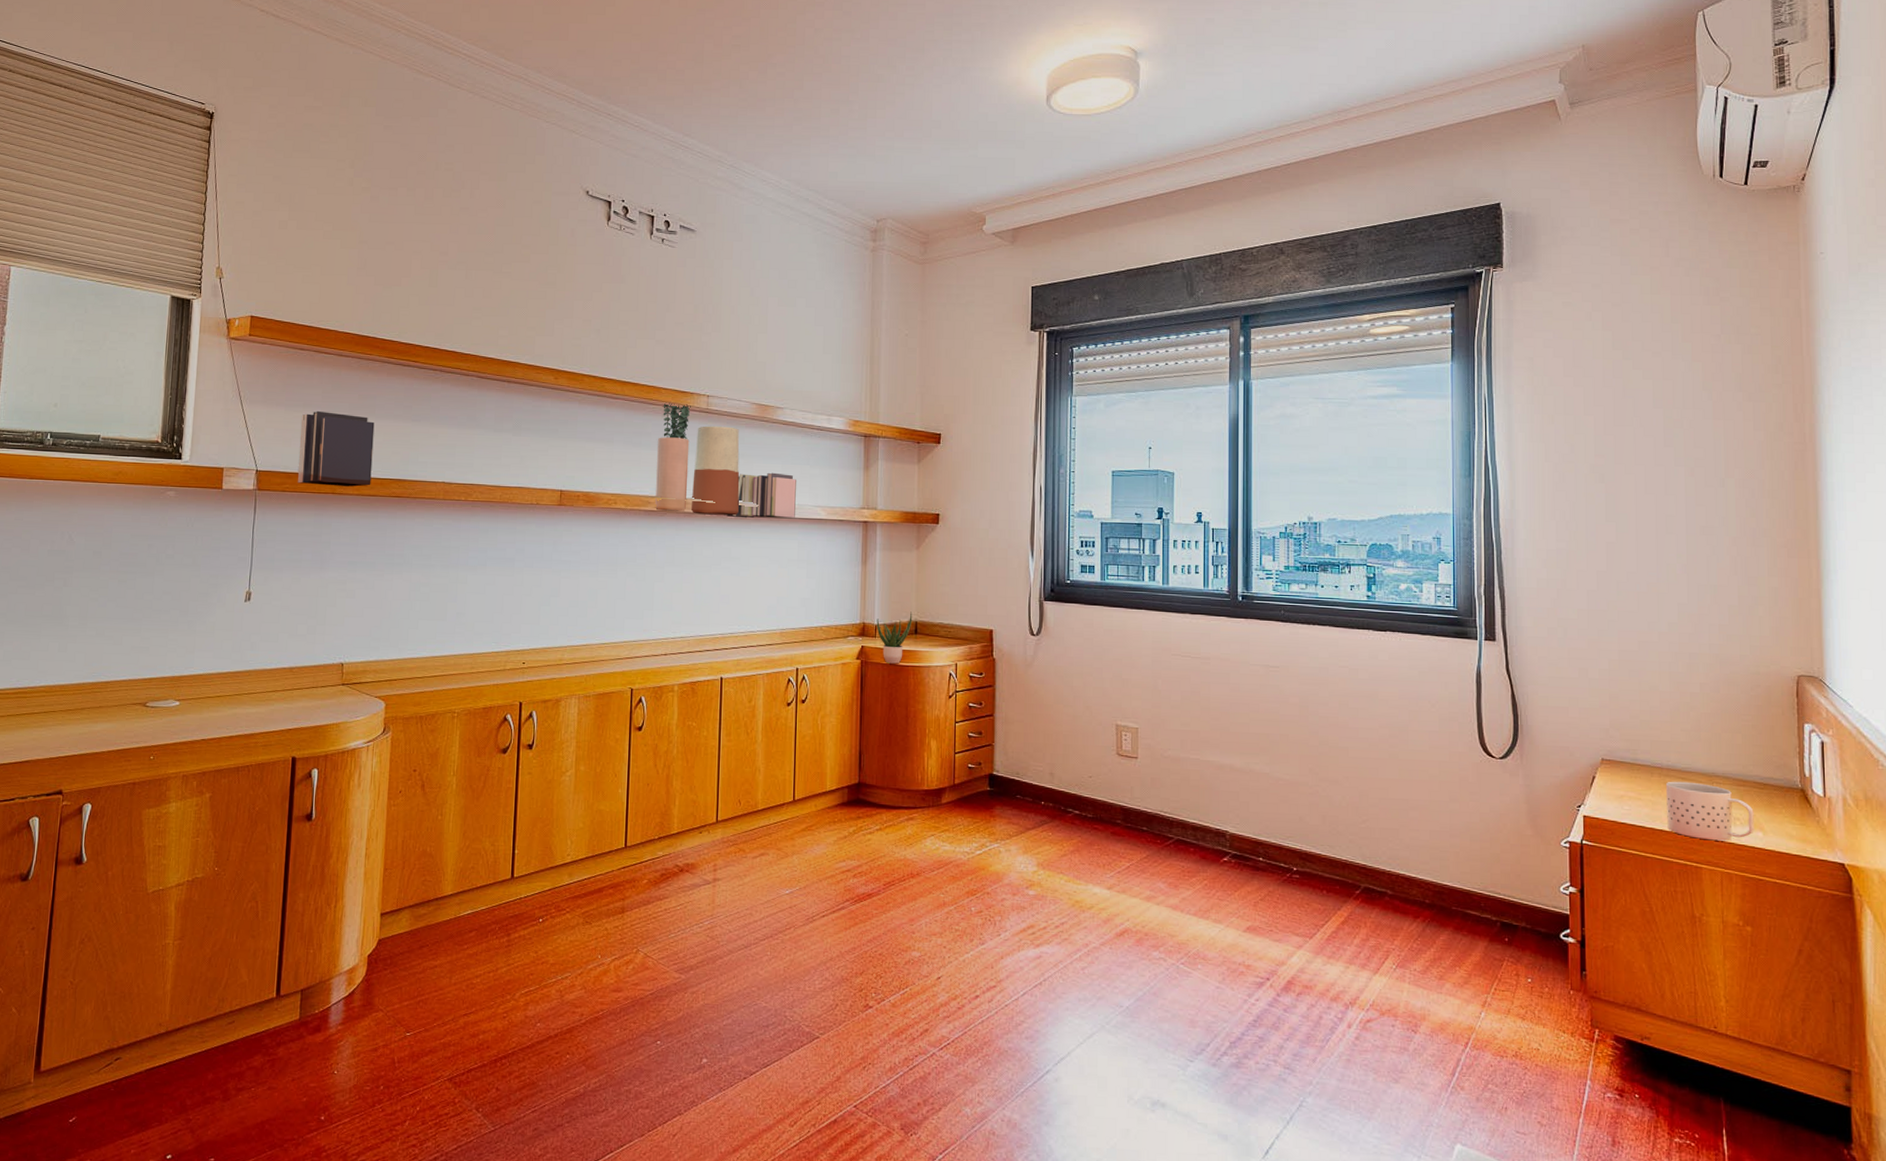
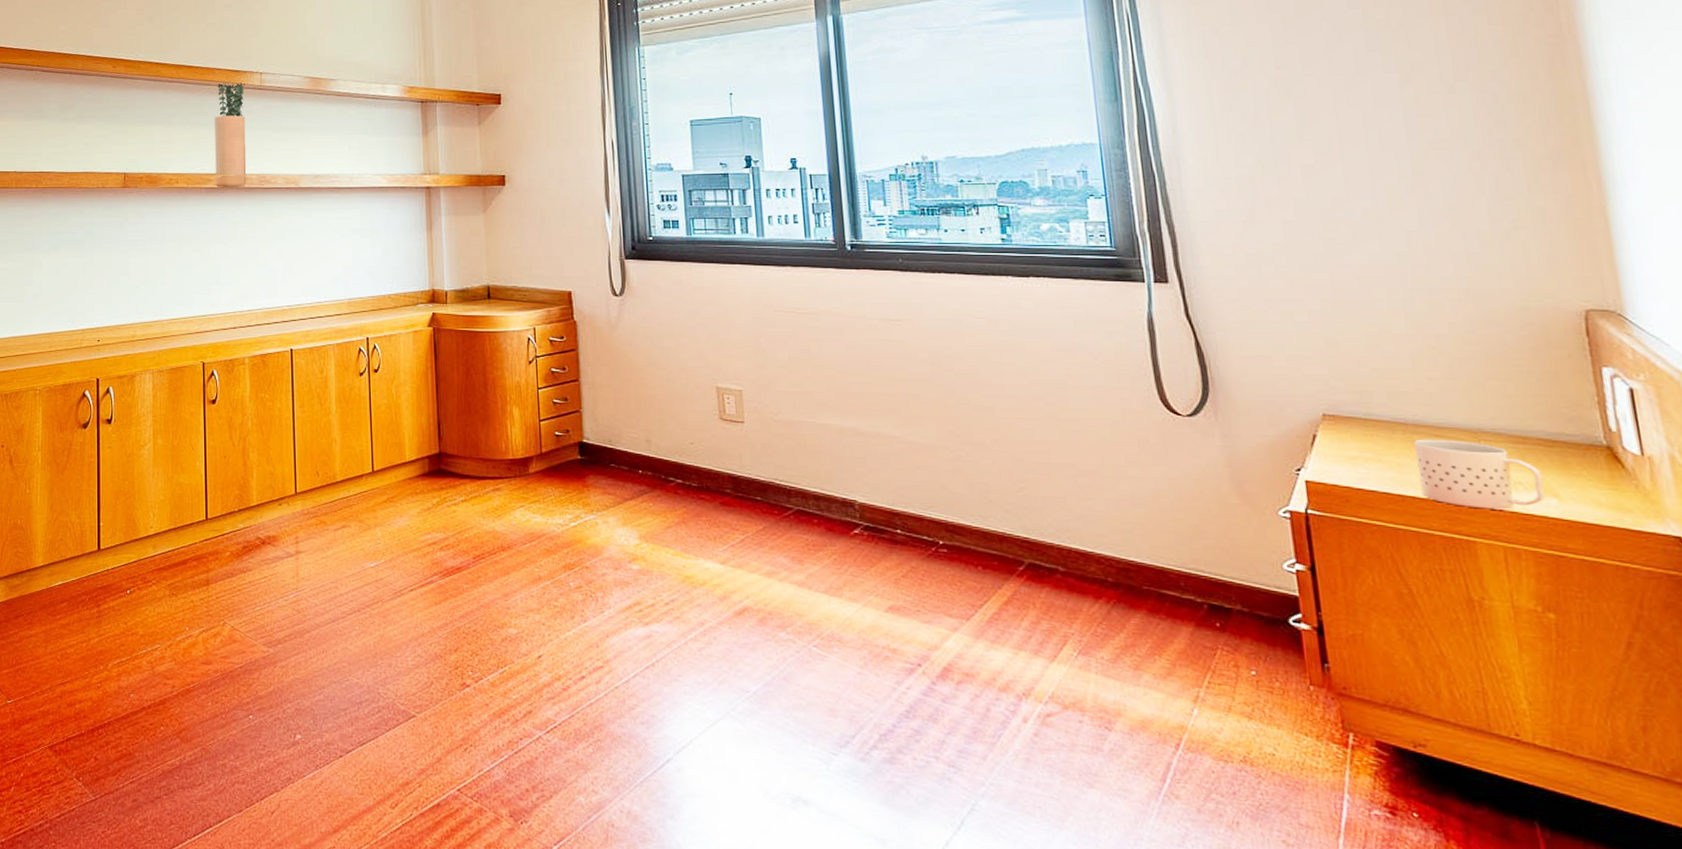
vase: present [691,426,740,516] -> none [251,101,298,189]
books: present [723,472,796,519] -> none [283,143,355,191]
potted plant: present [876,611,913,664] -> none [446,276,484,330]

